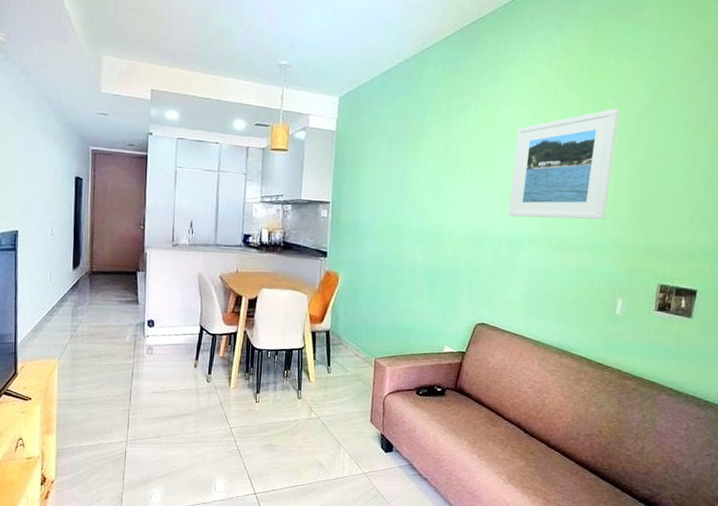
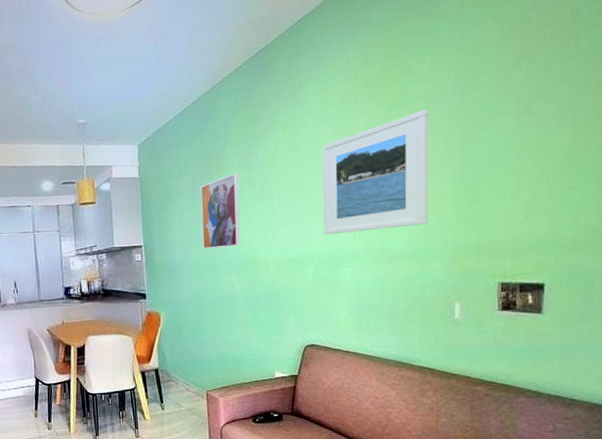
wall art: none [390,141,436,216] -> present [200,173,241,249]

